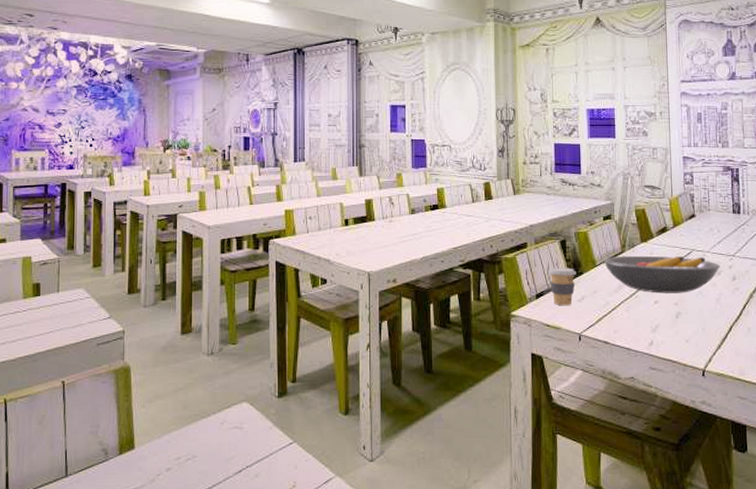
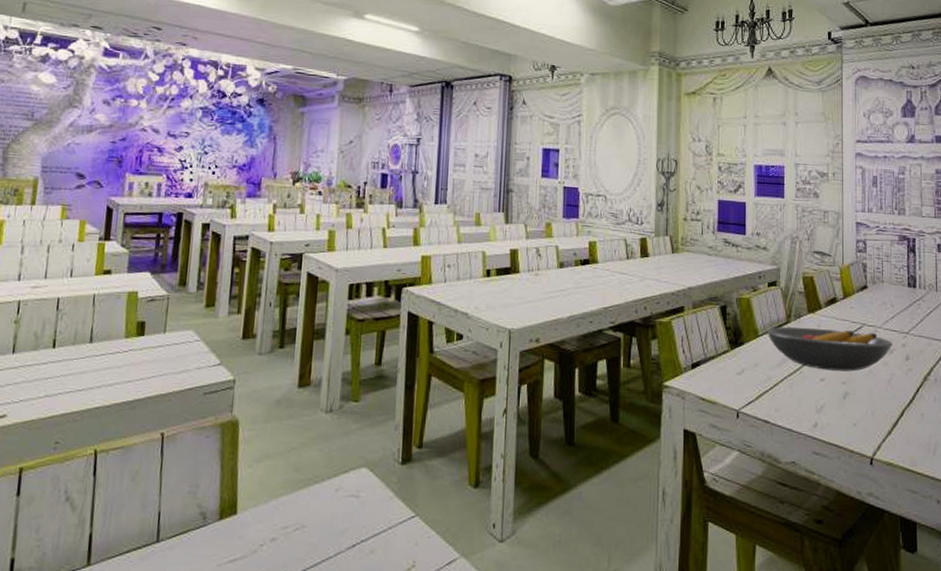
coffee cup: present [548,268,577,306] -> none [706,335,737,379]

